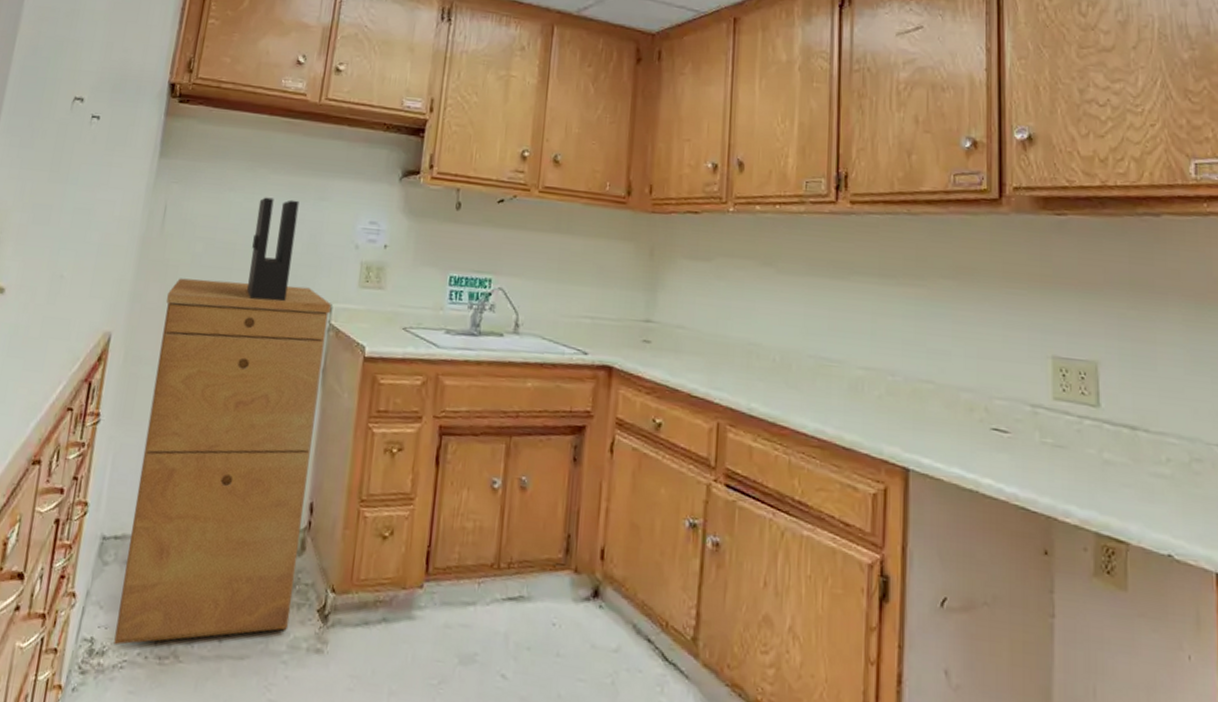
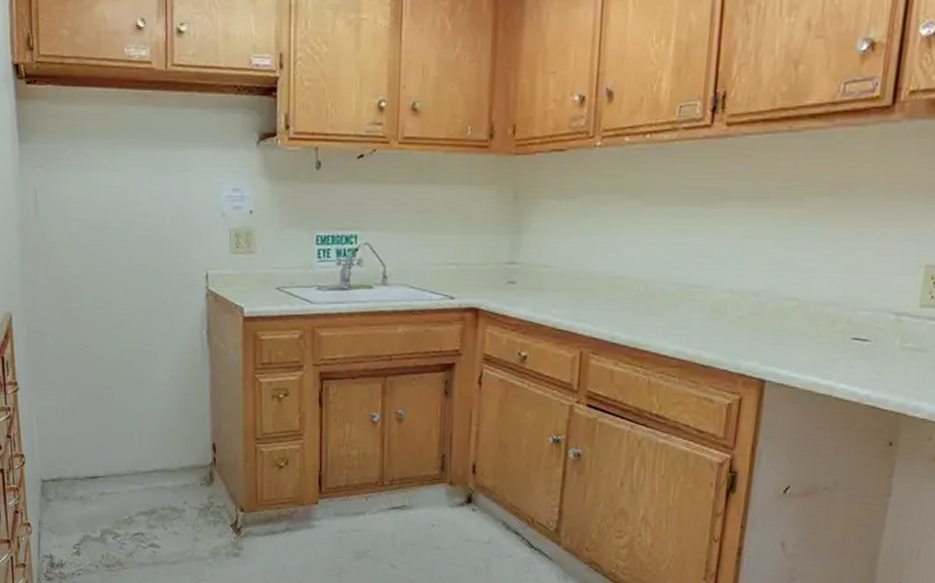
filing cabinet: present [113,278,332,645] -> none [53,257,209,559]
file holder: present [247,197,299,302] -> none [123,173,164,273]

